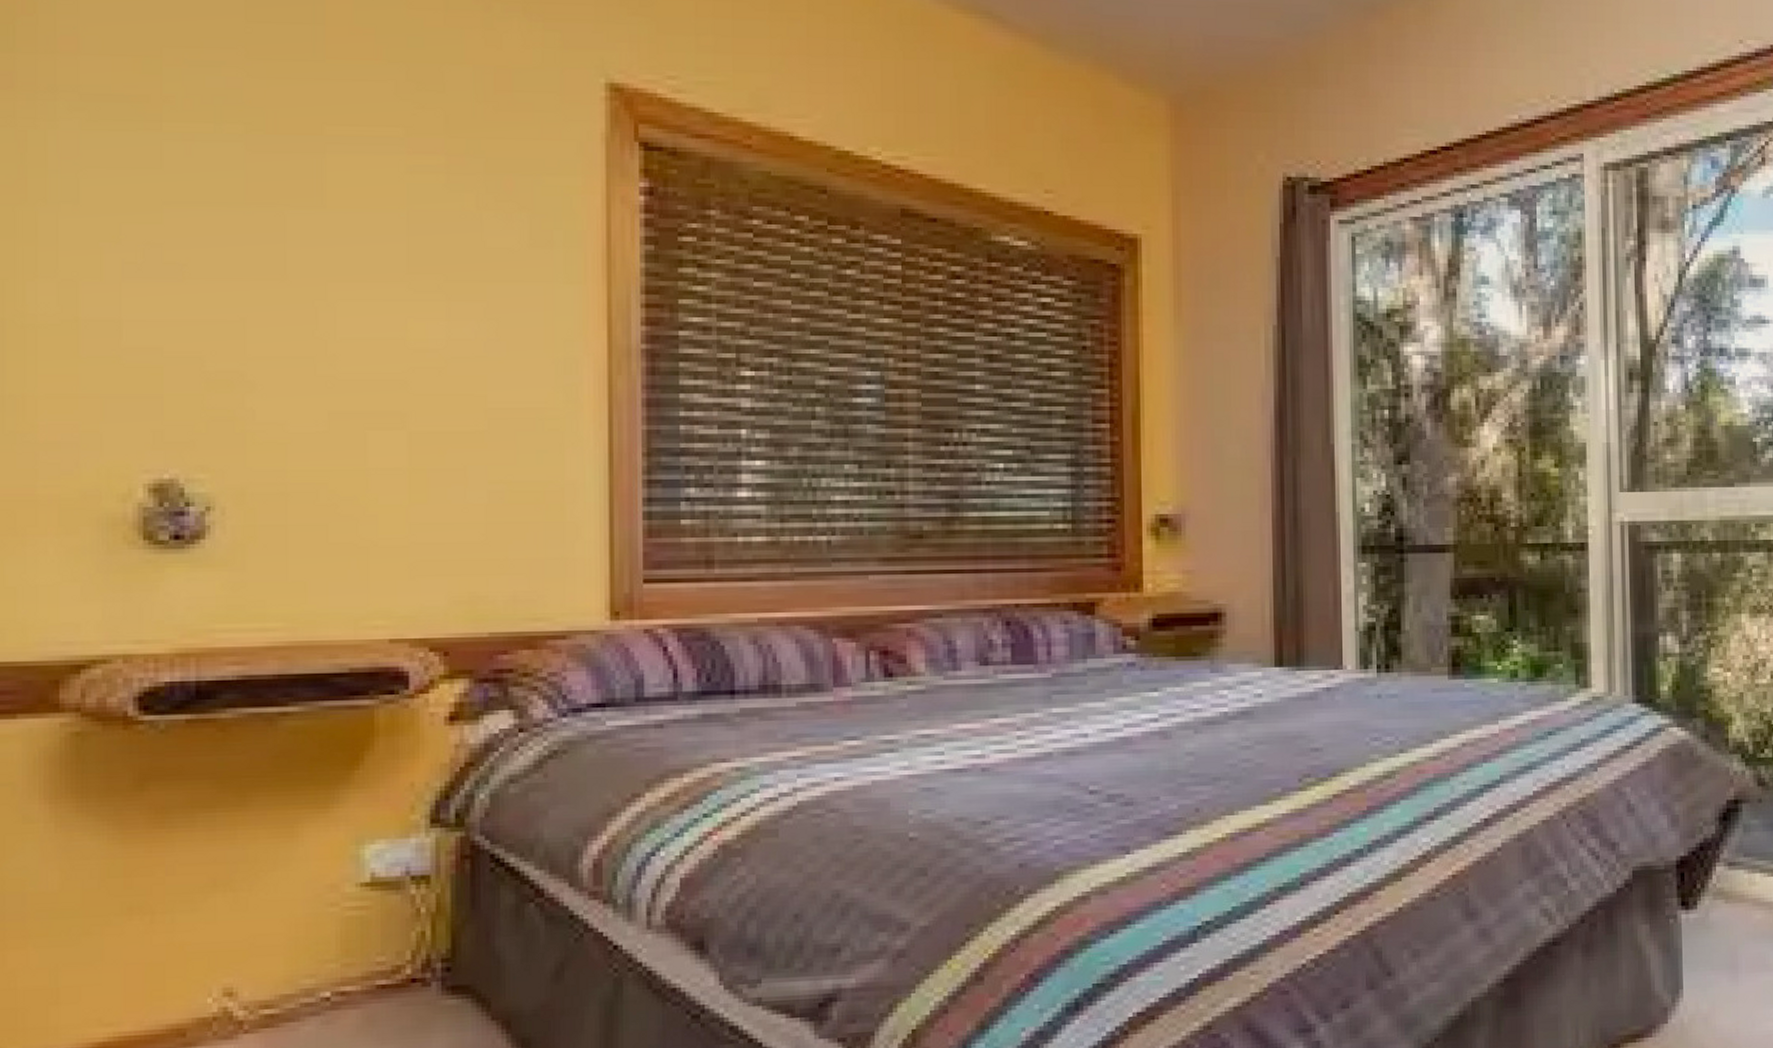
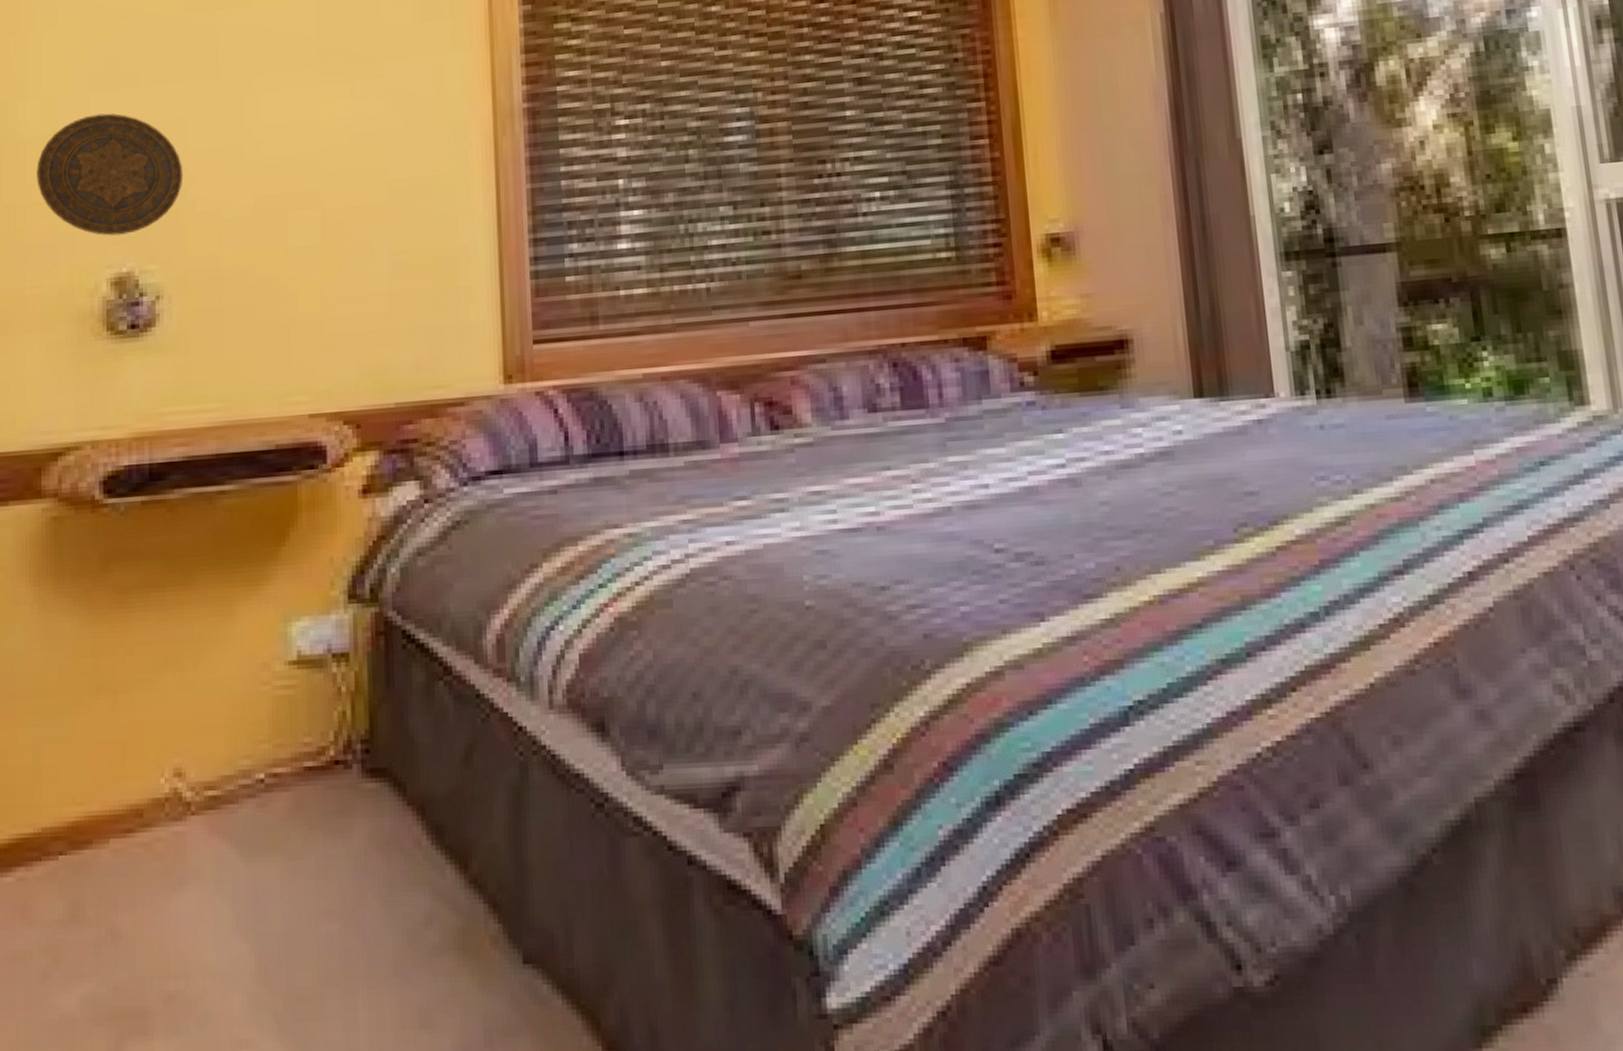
decorative plate: none [52,305,241,439] -> present [37,113,183,236]

